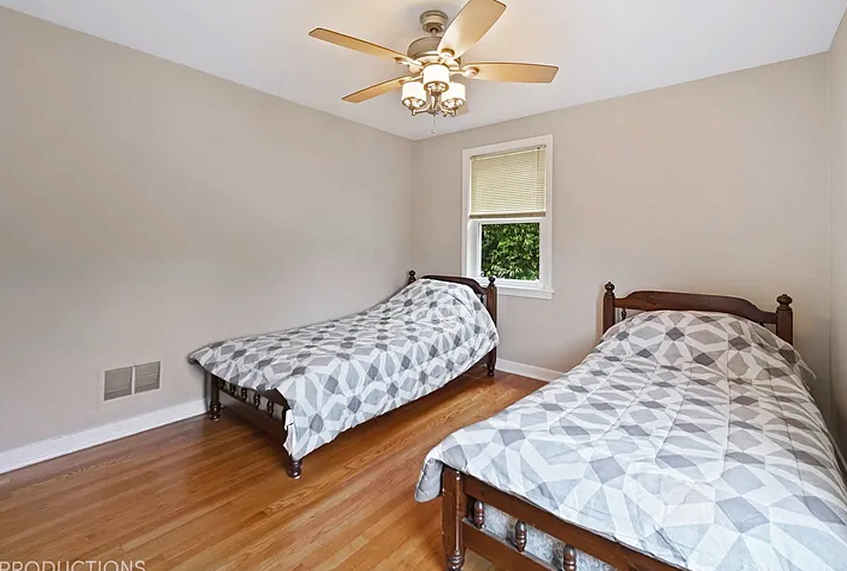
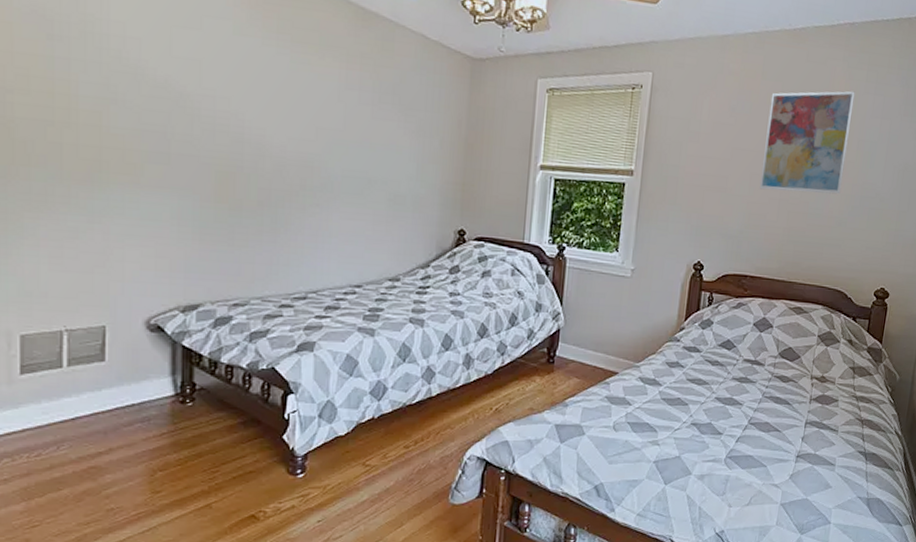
wall art: none [655,129,731,218] -> present [759,91,855,195]

